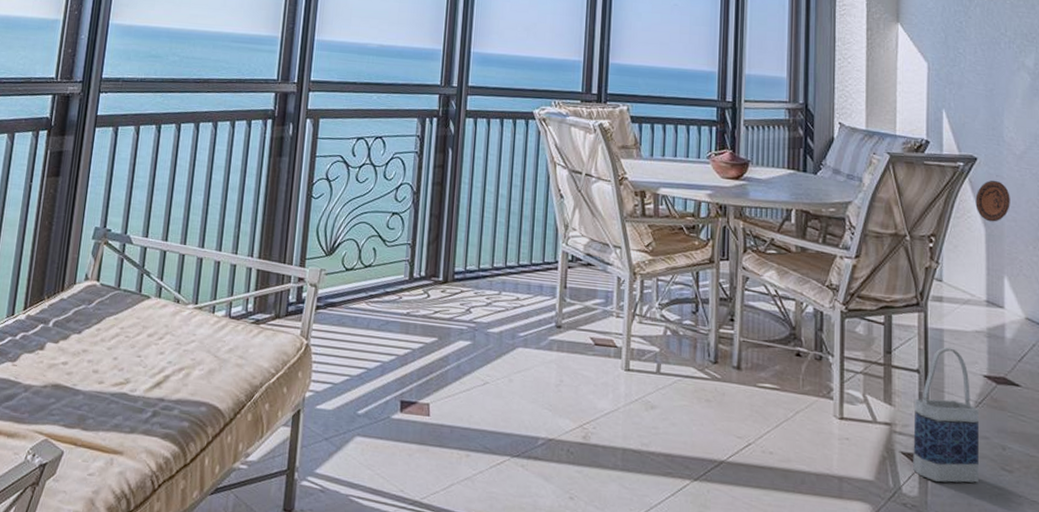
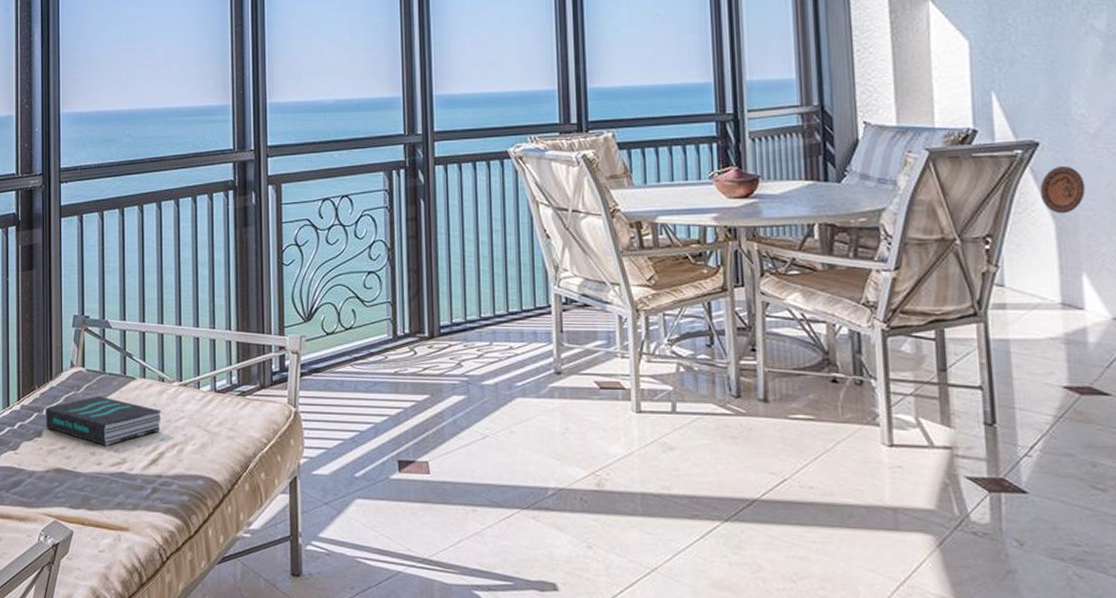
book: none [49,312,173,365] -> present [45,396,161,446]
bag: present [913,347,980,483] -> none [979,359,1064,506]

